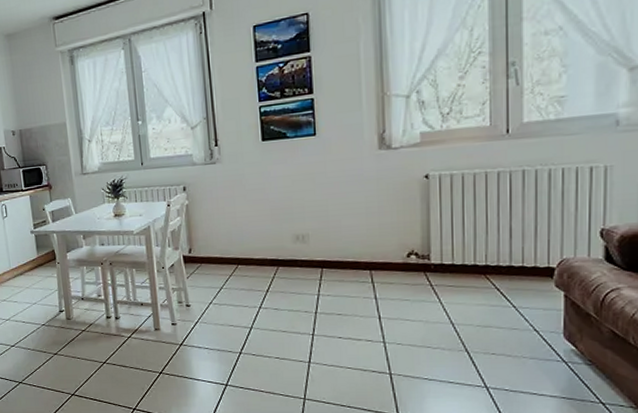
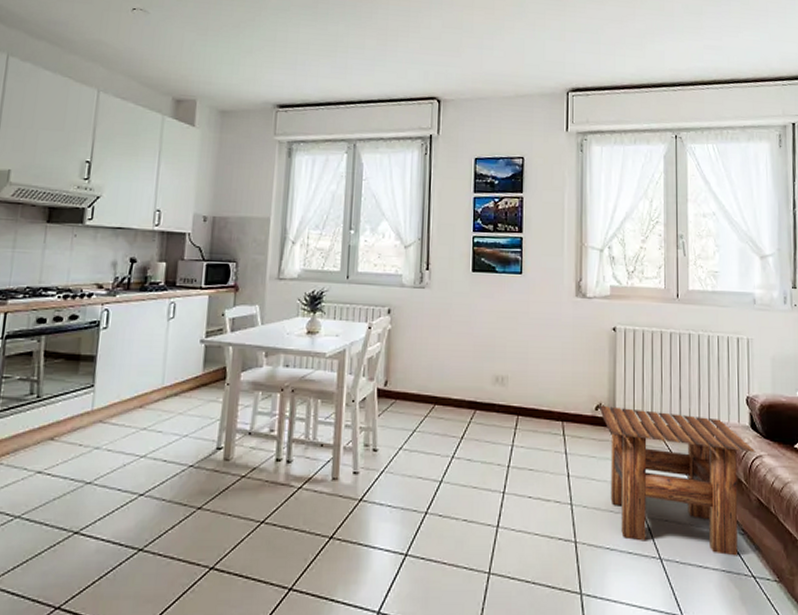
side table: none [410,252,611,385] -> present [599,405,756,556]

